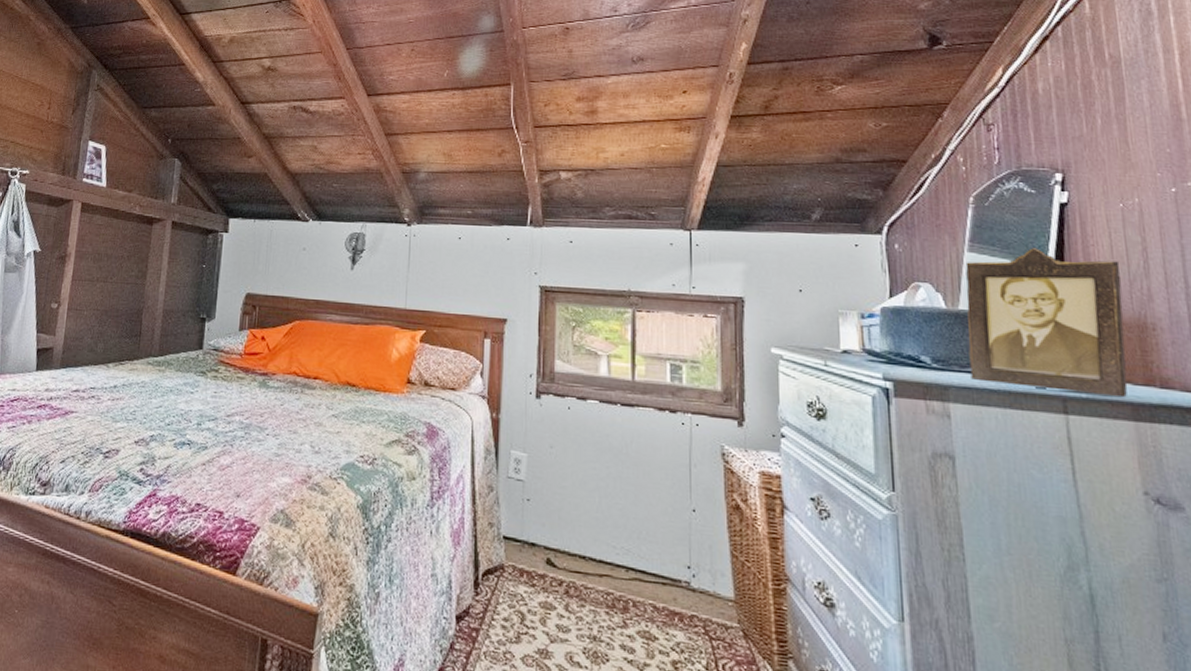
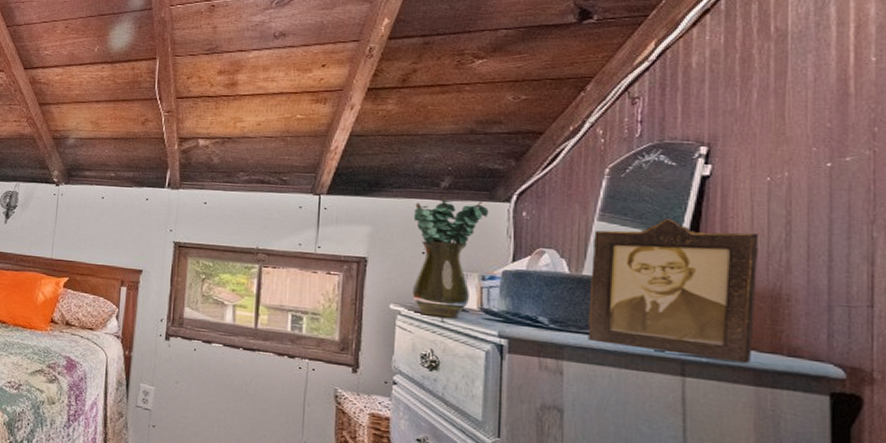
vase: none [787,229,862,361] -> present [411,196,489,319]

